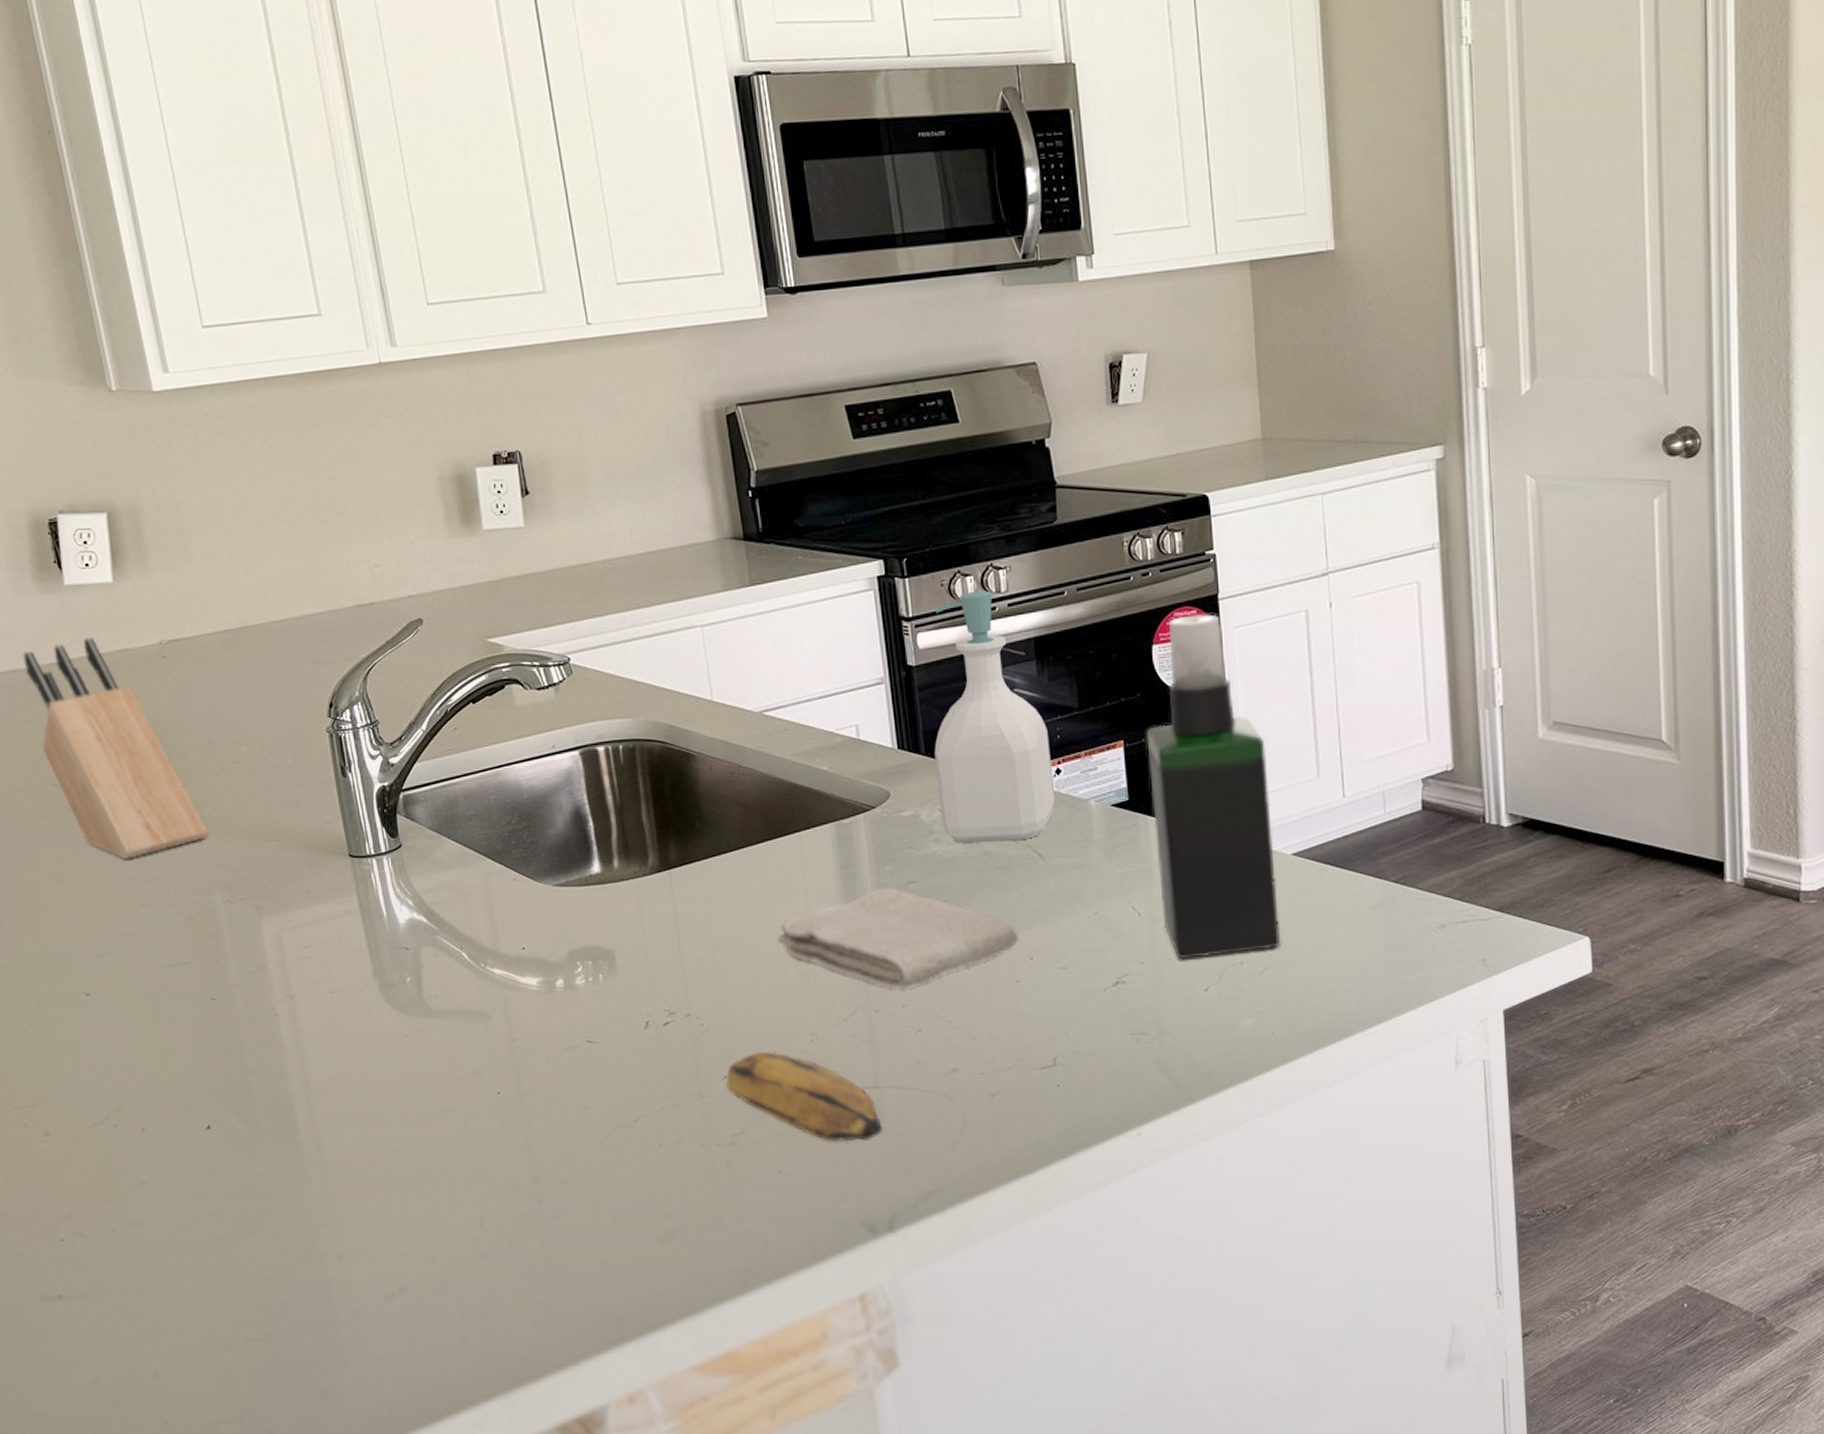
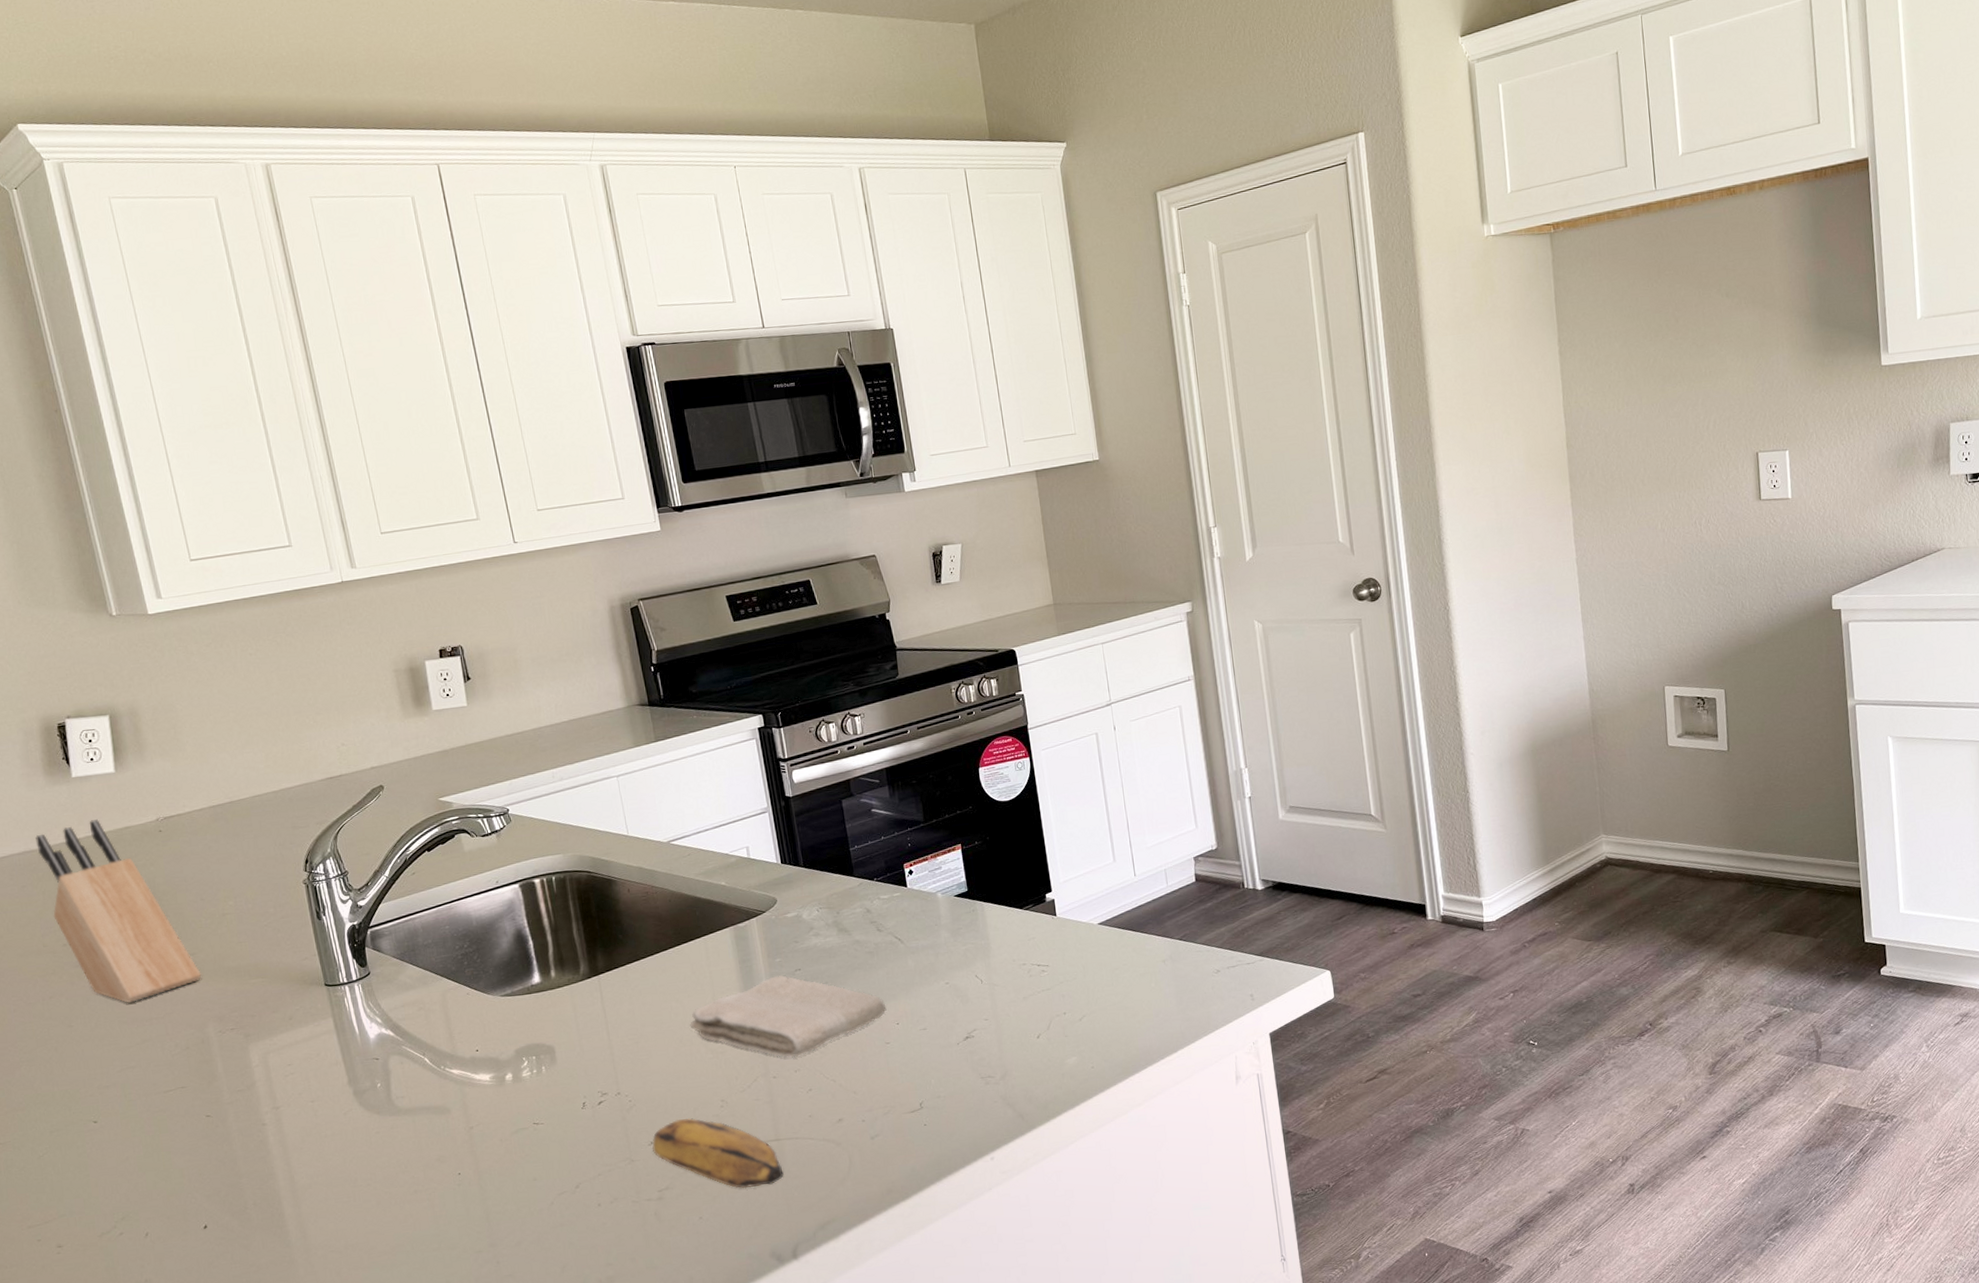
soap bottle: present [934,590,1056,843] -> none [806,734,910,935]
spray bottle: present [1146,614,1281,959] -> none [978,741,1094,1014]

